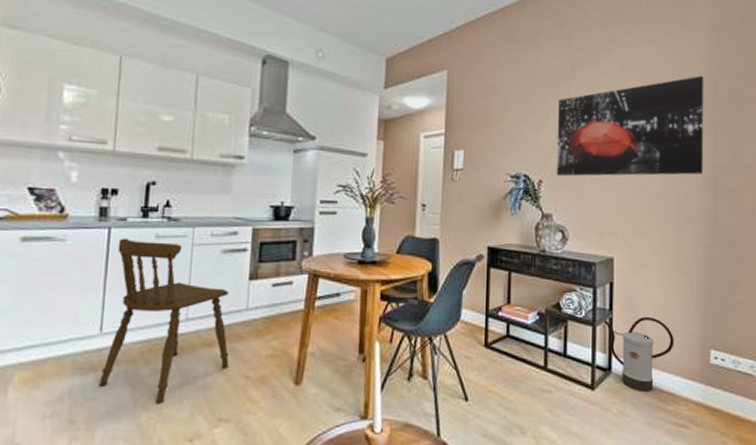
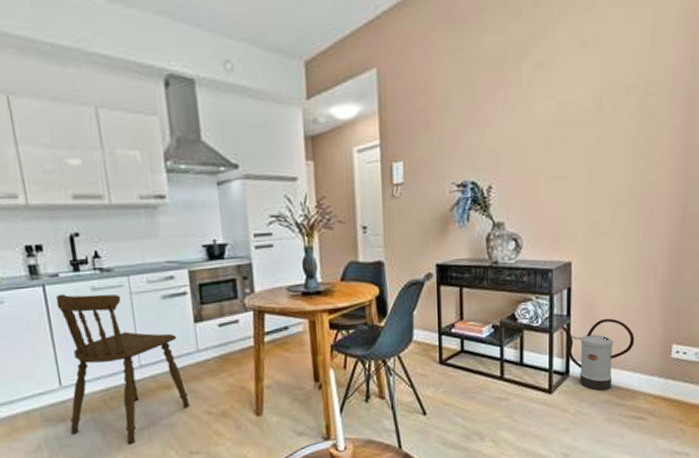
wall art: present [556,75,704,177] -> none [506,38,681,179]

